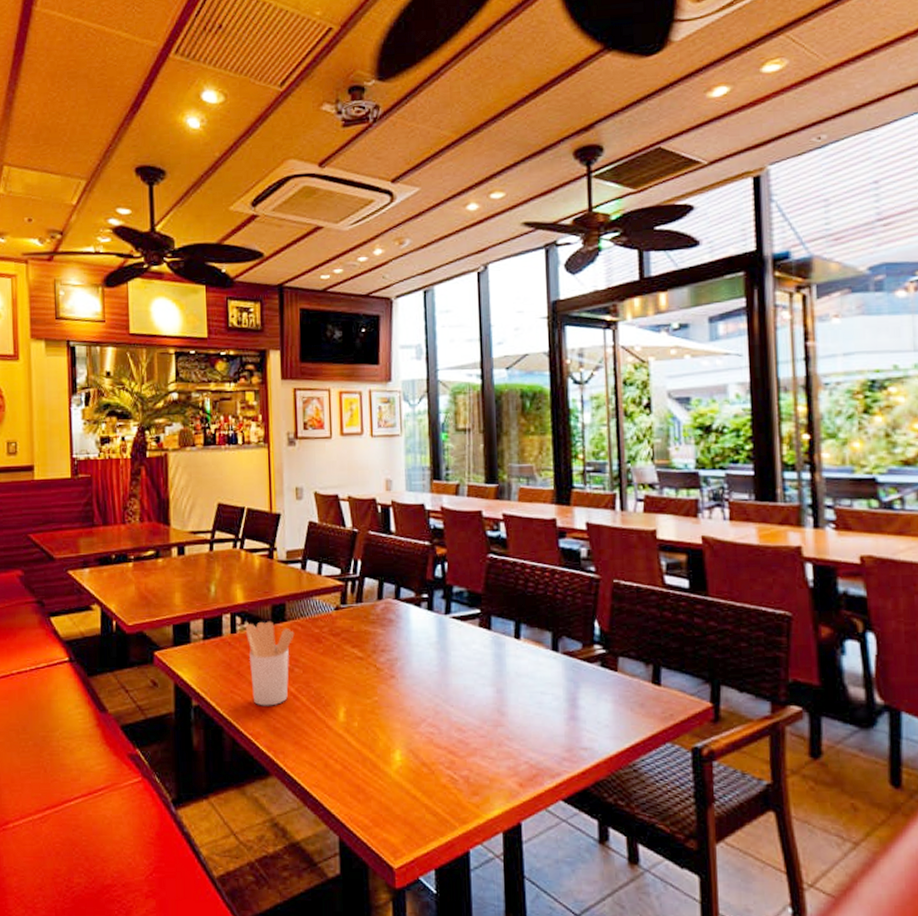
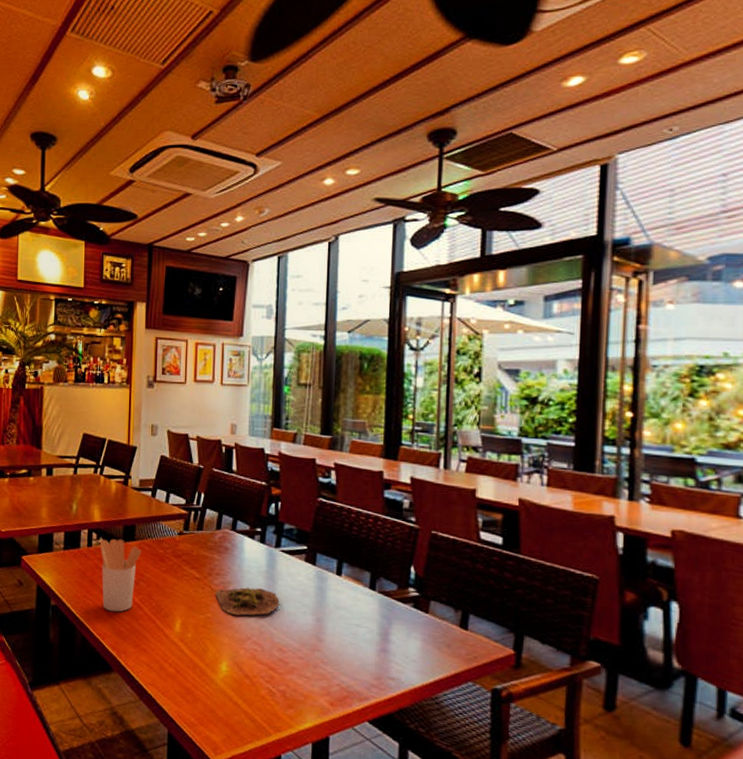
succulent plant: none [382,662,455,696] -> present [216,587,280,616]

